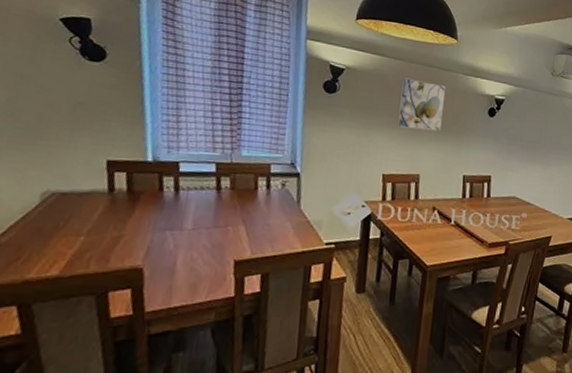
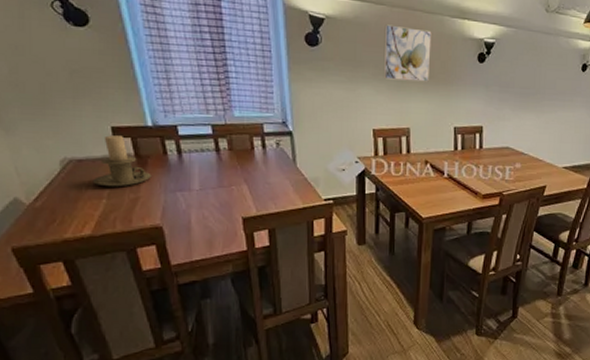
candle holder: none [73,169,142,224] -> present [92,135,151,187]

